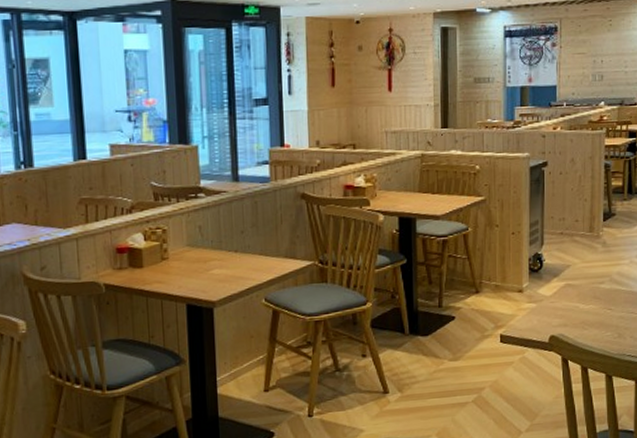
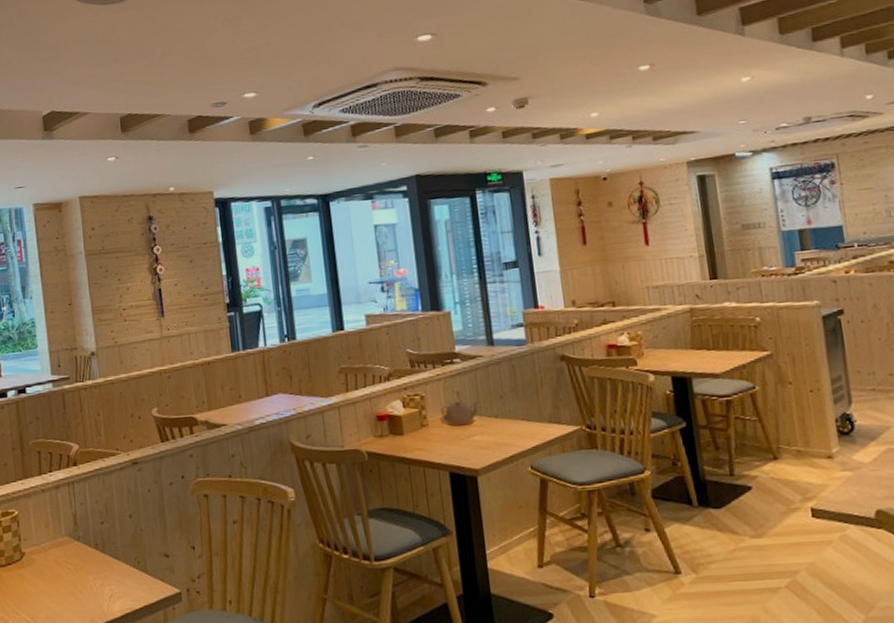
teapot: none [181,234,221,260] -> present [440,399,480,427]

